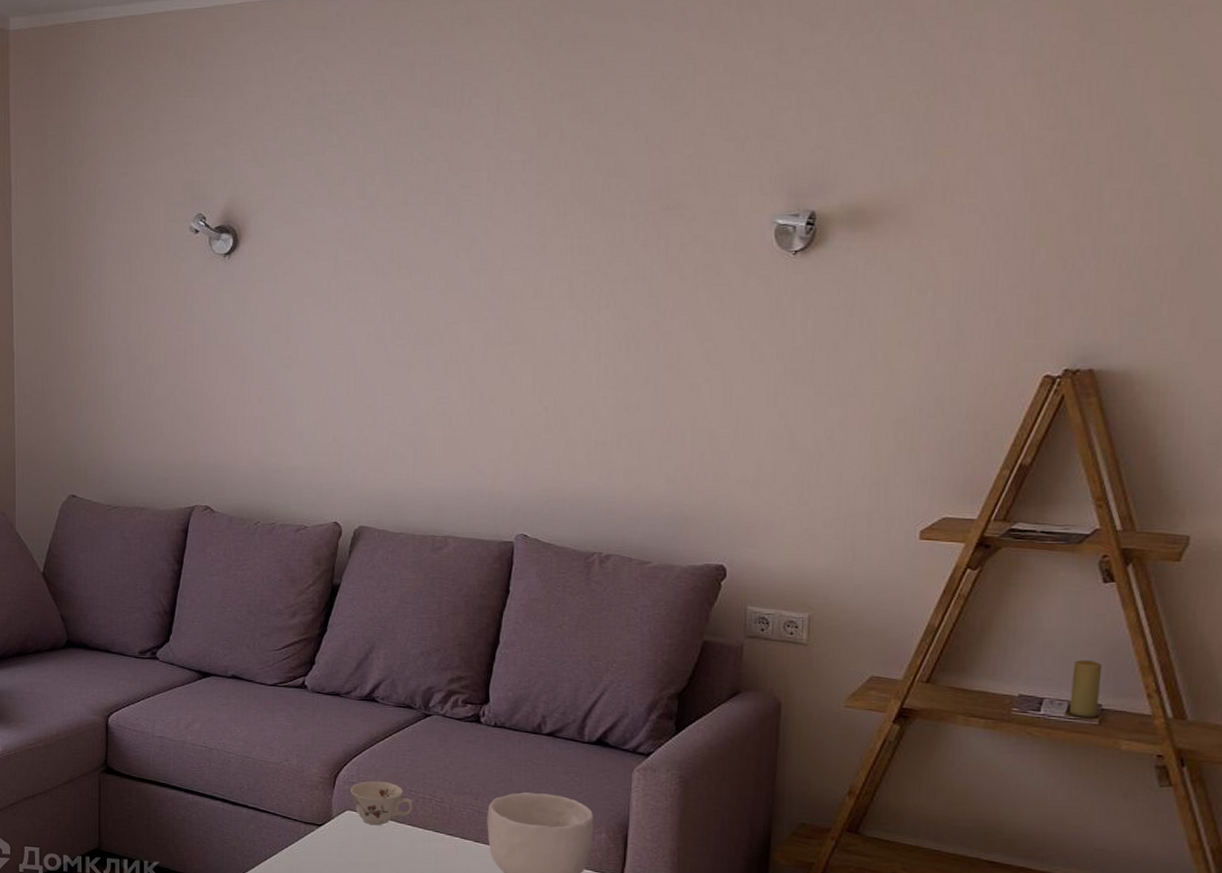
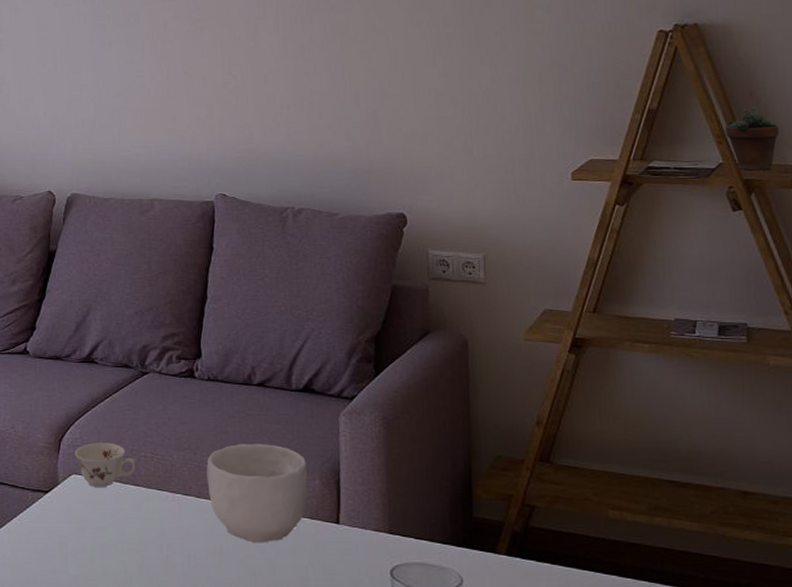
candle: present [1064,660,1103,721] -> none [716,283,750,339]
succulent plant: none [1108,449,1174,540] -> present [725,91,780,171]

